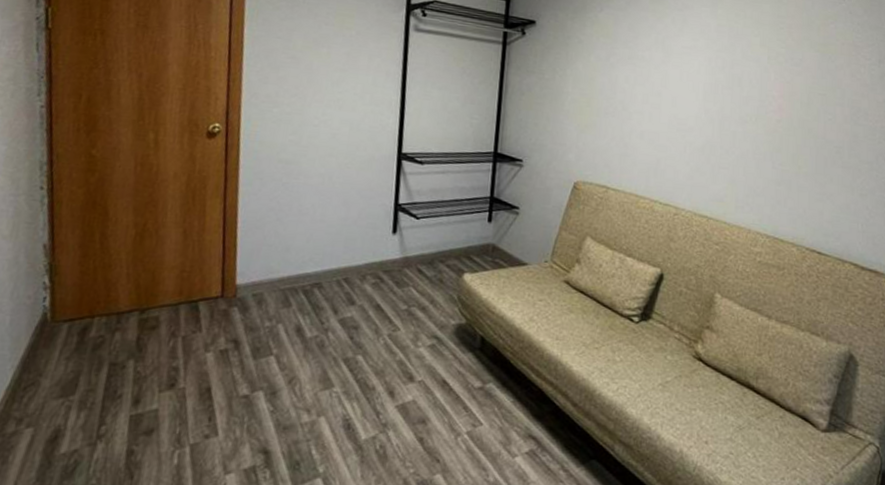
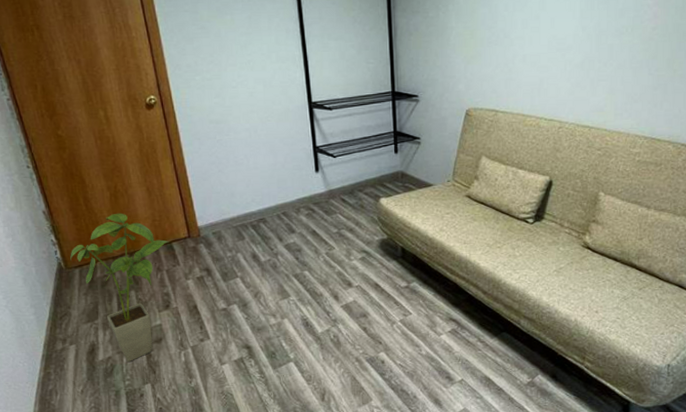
house plant: none [61,256,195,460] -> present [70,213,169,363]

